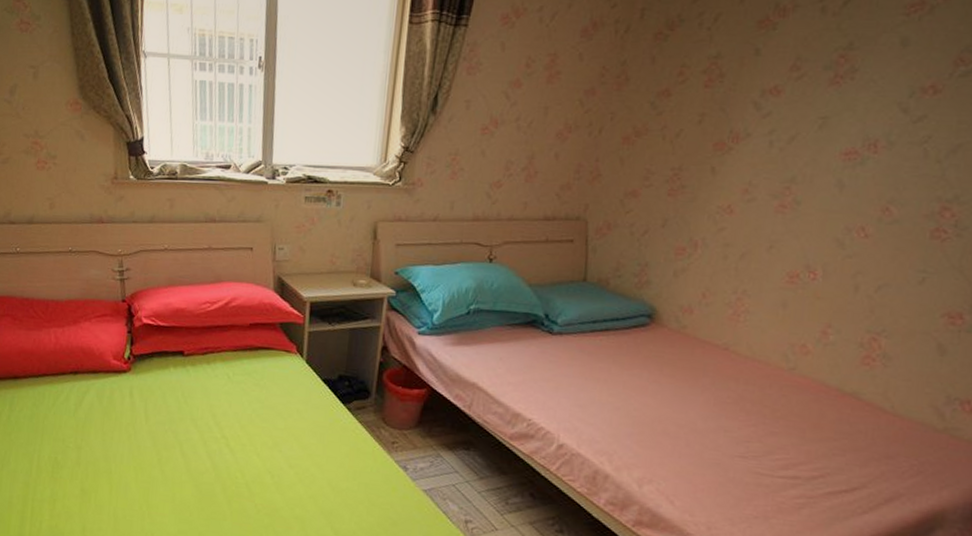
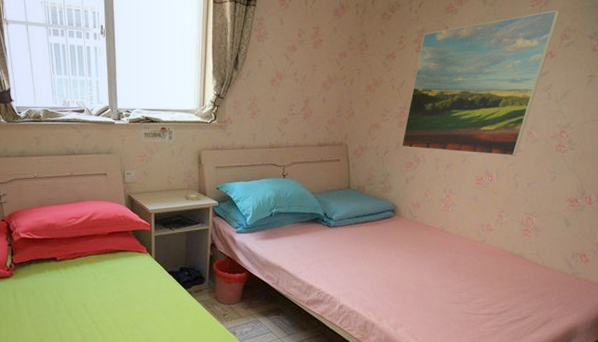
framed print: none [670,20,957,244] -> present [401,10,561,156]

